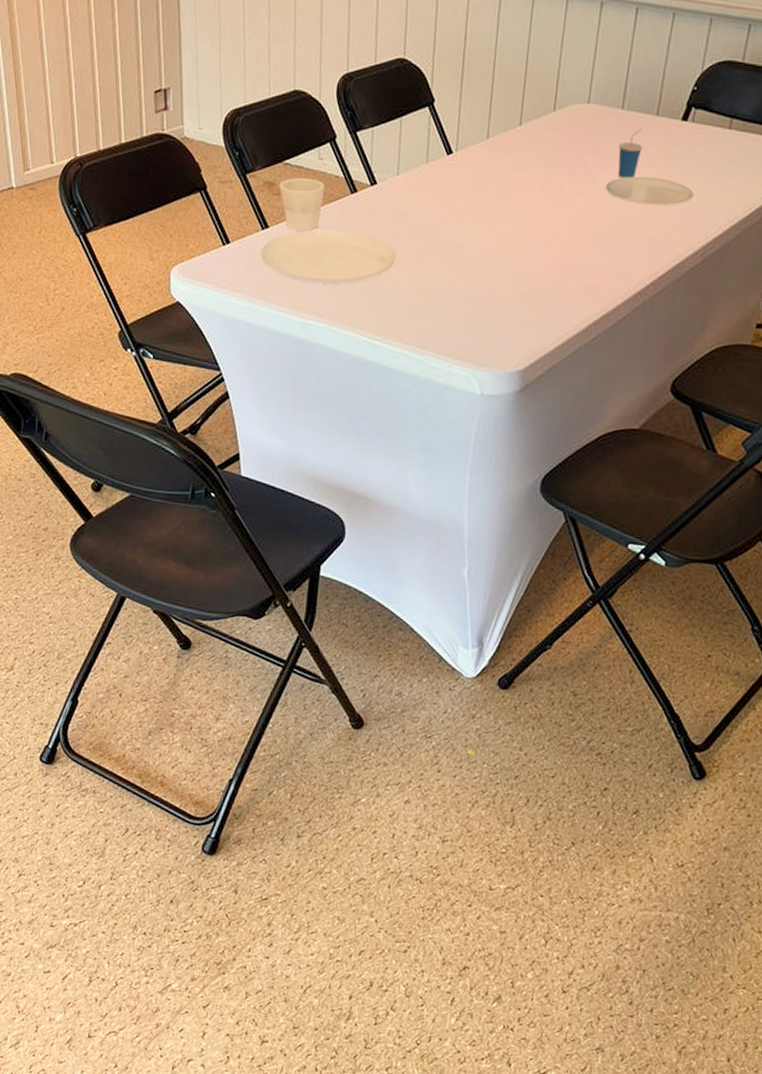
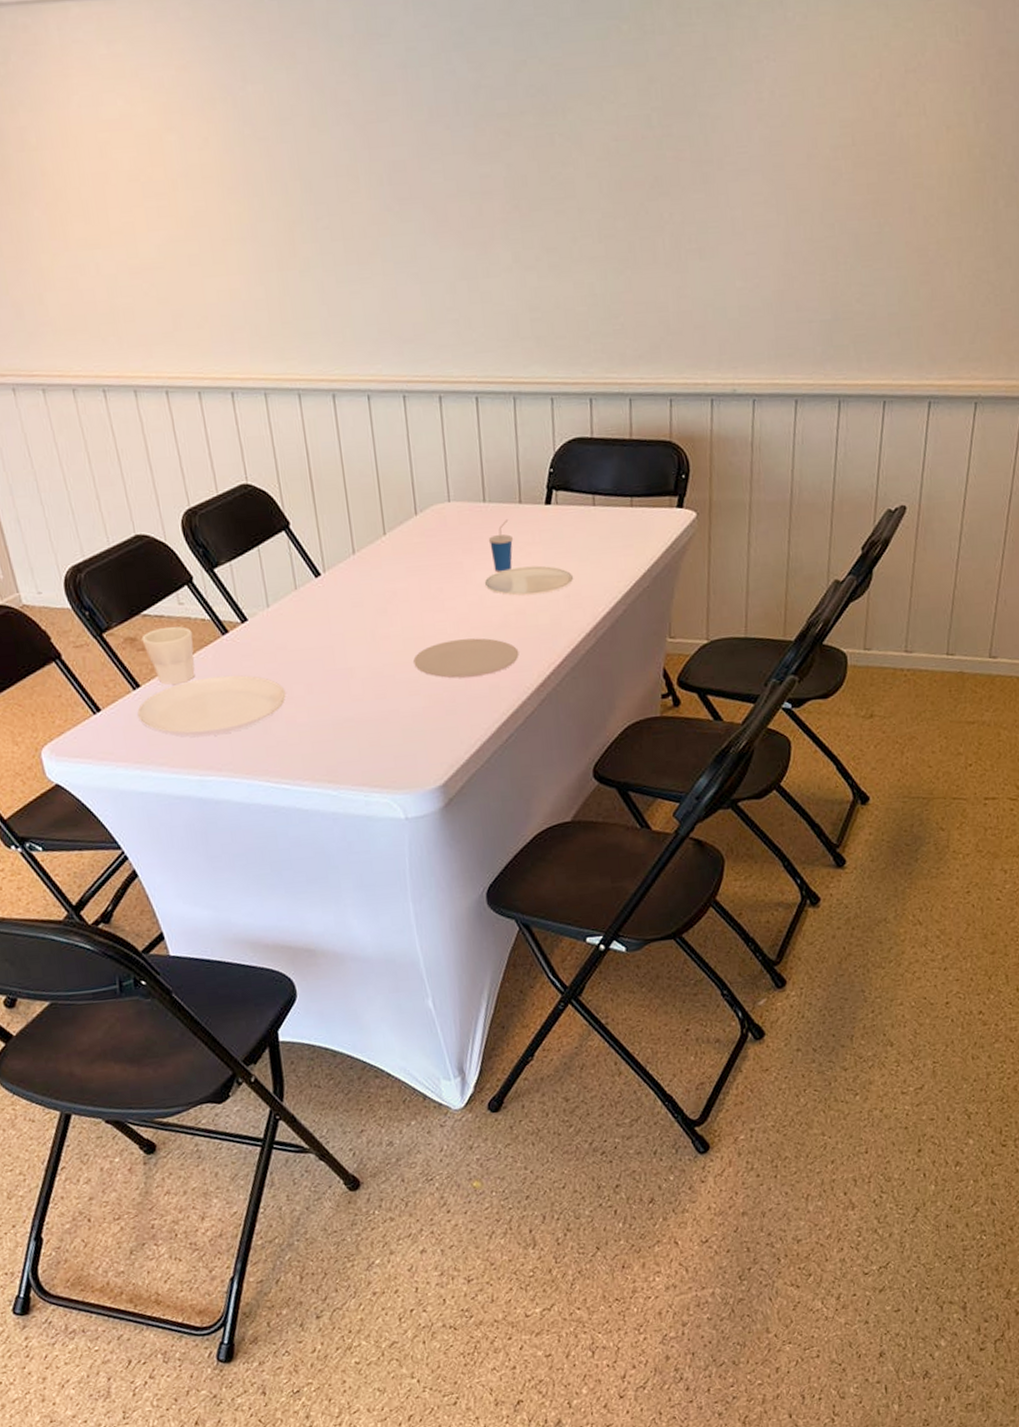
plate: none [521,235,624,274] -> present [413,638,519,679]

